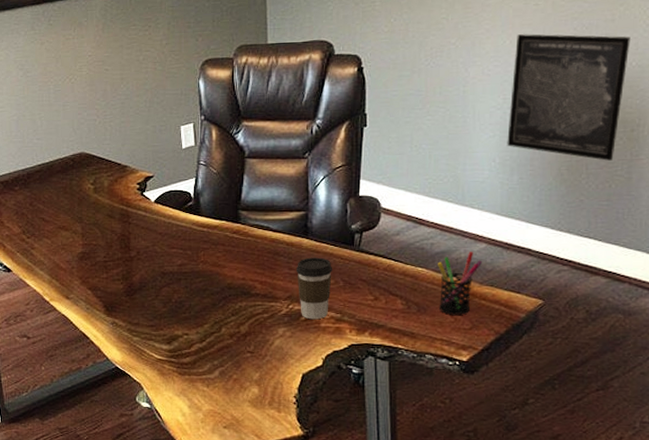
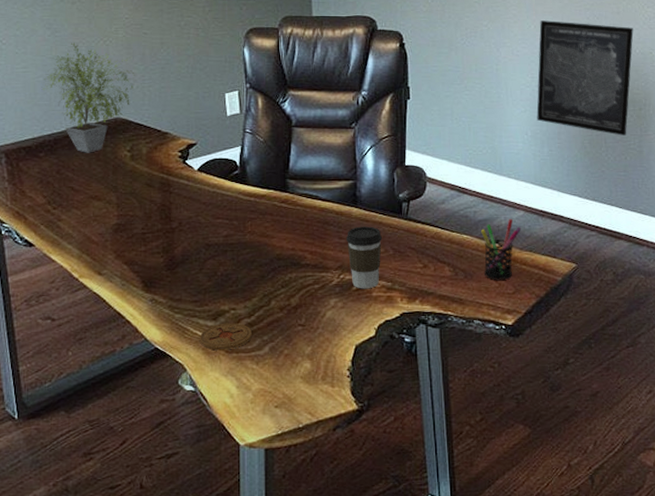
potted plant: none [17,82,97,186] -> present [42,43,135,153]
coaster: none [154,347,203,372] -> present [199,322,252,351]

